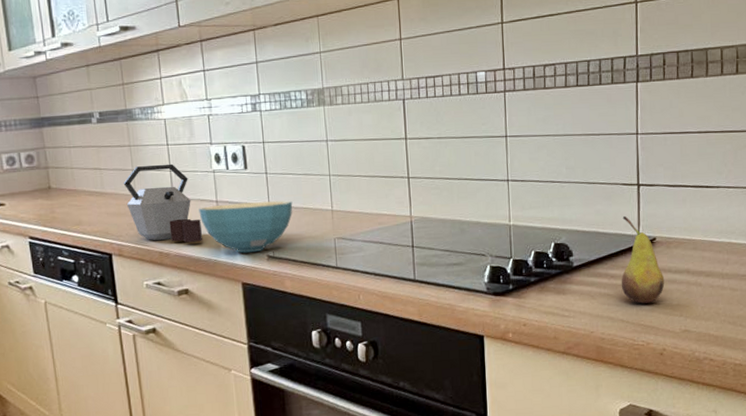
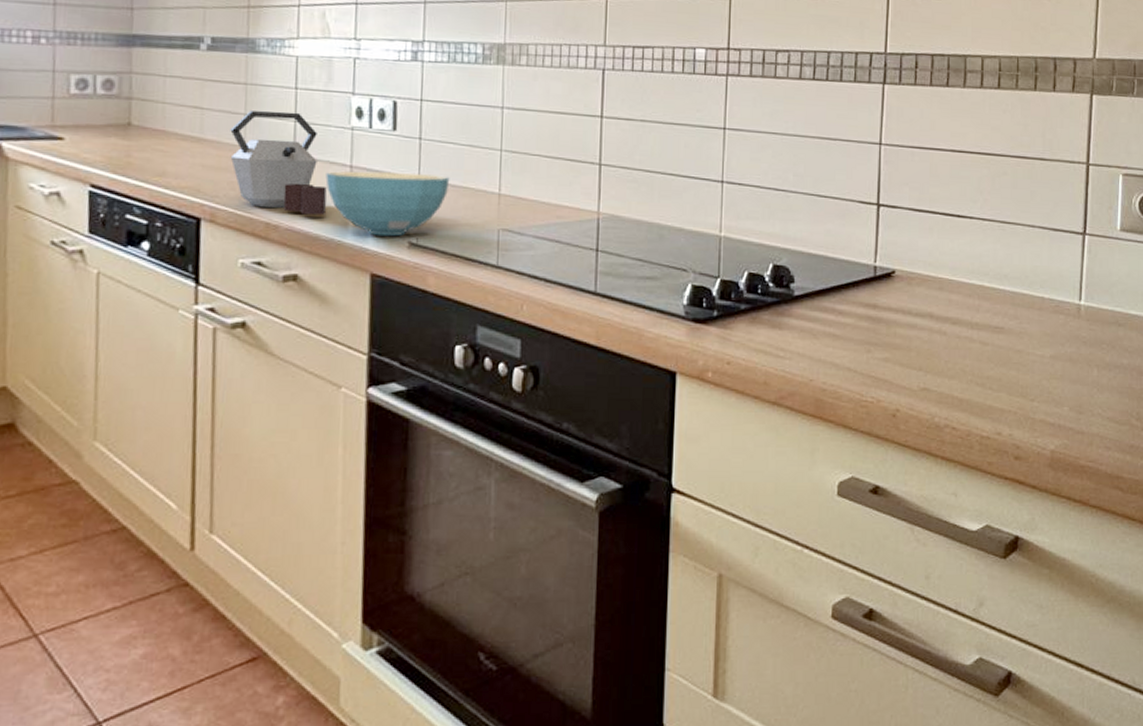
fruit: present [621,216,665,304] -> none [850,241,903,350]

